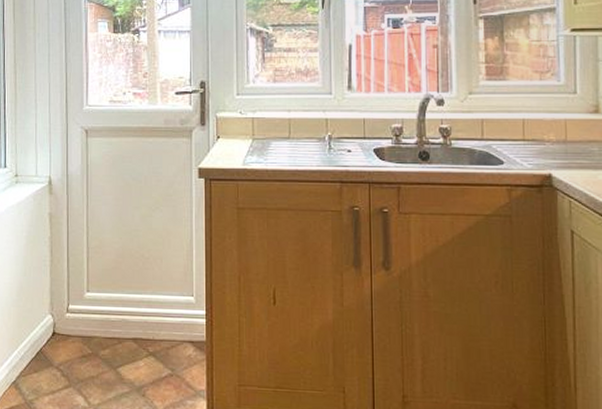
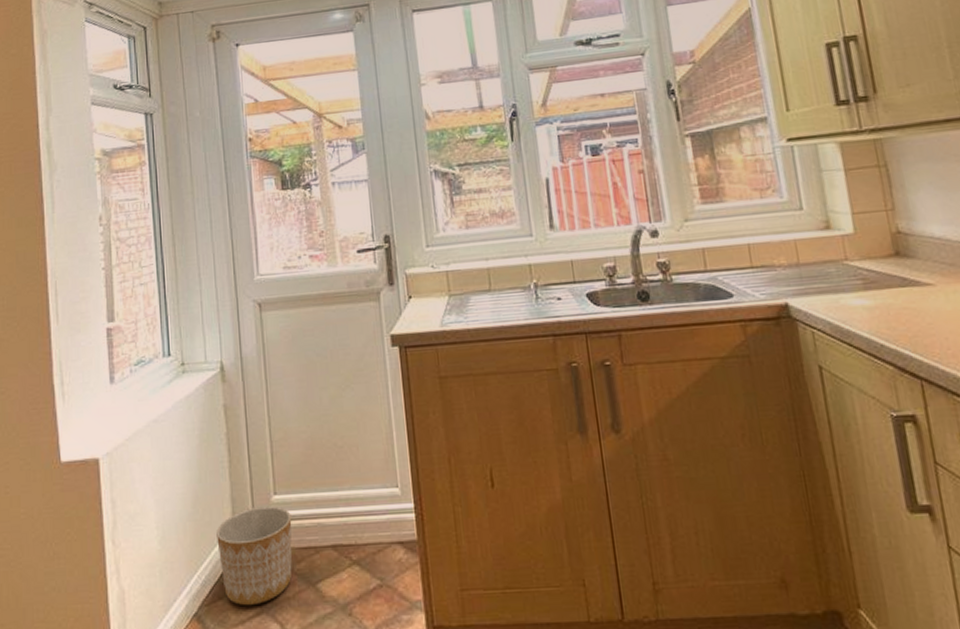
planter: none [36,300,100,380] -> present [216,505,292,606]

